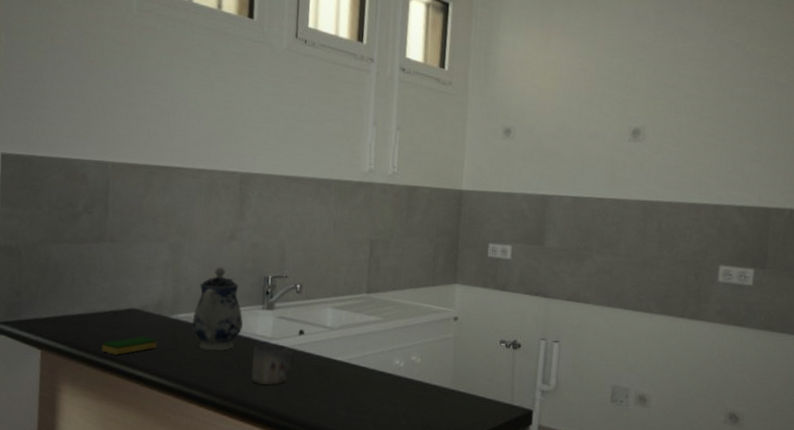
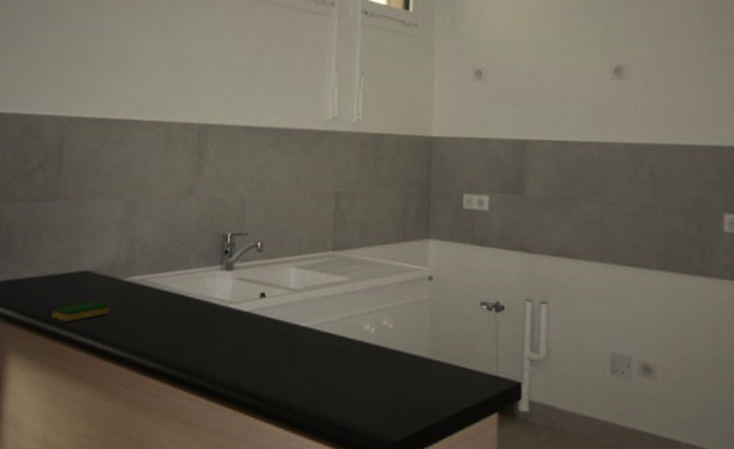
teapot: present [191,267,243,351] -> none [146,224,200,317]
mug: present [251,343,294,385] -> none [209,307,255,355]

